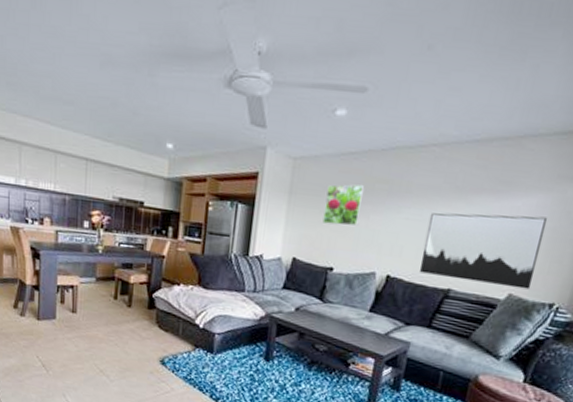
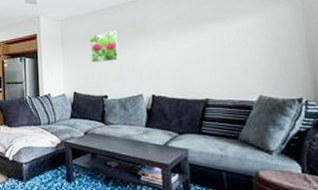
wall art: present [419,213,548,289] -> none [173,31,276,90]

